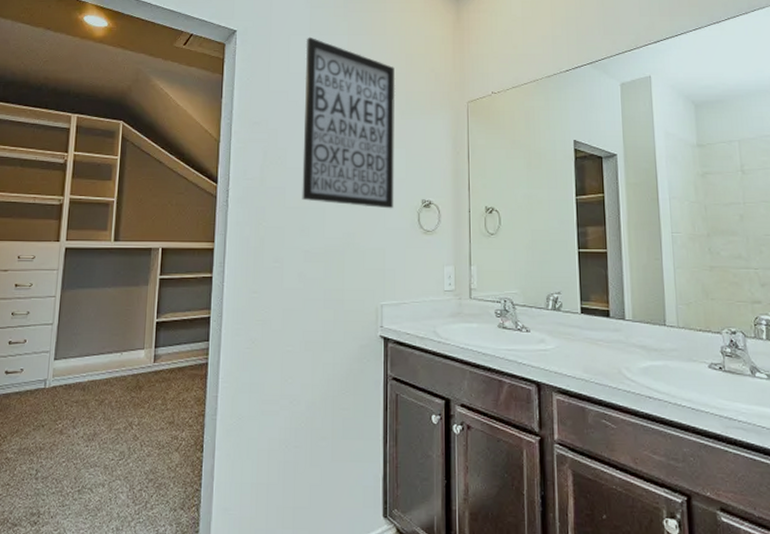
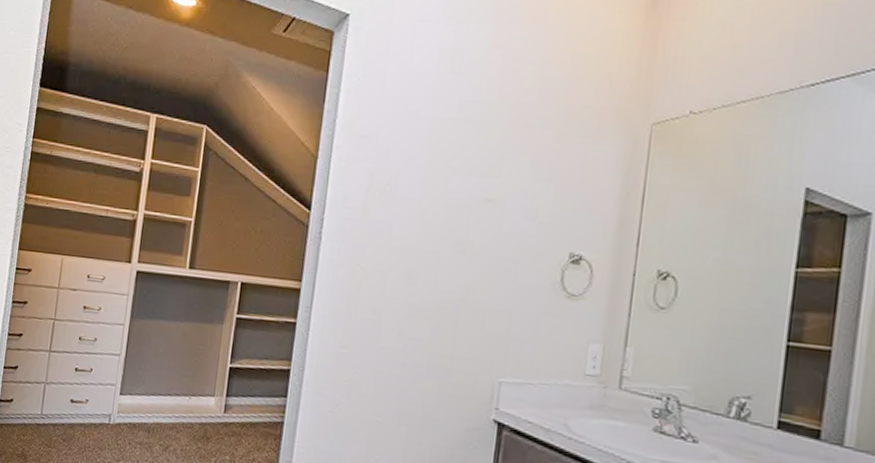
wall art: present [302,36,396,209] -> none [412,24,553,262]

